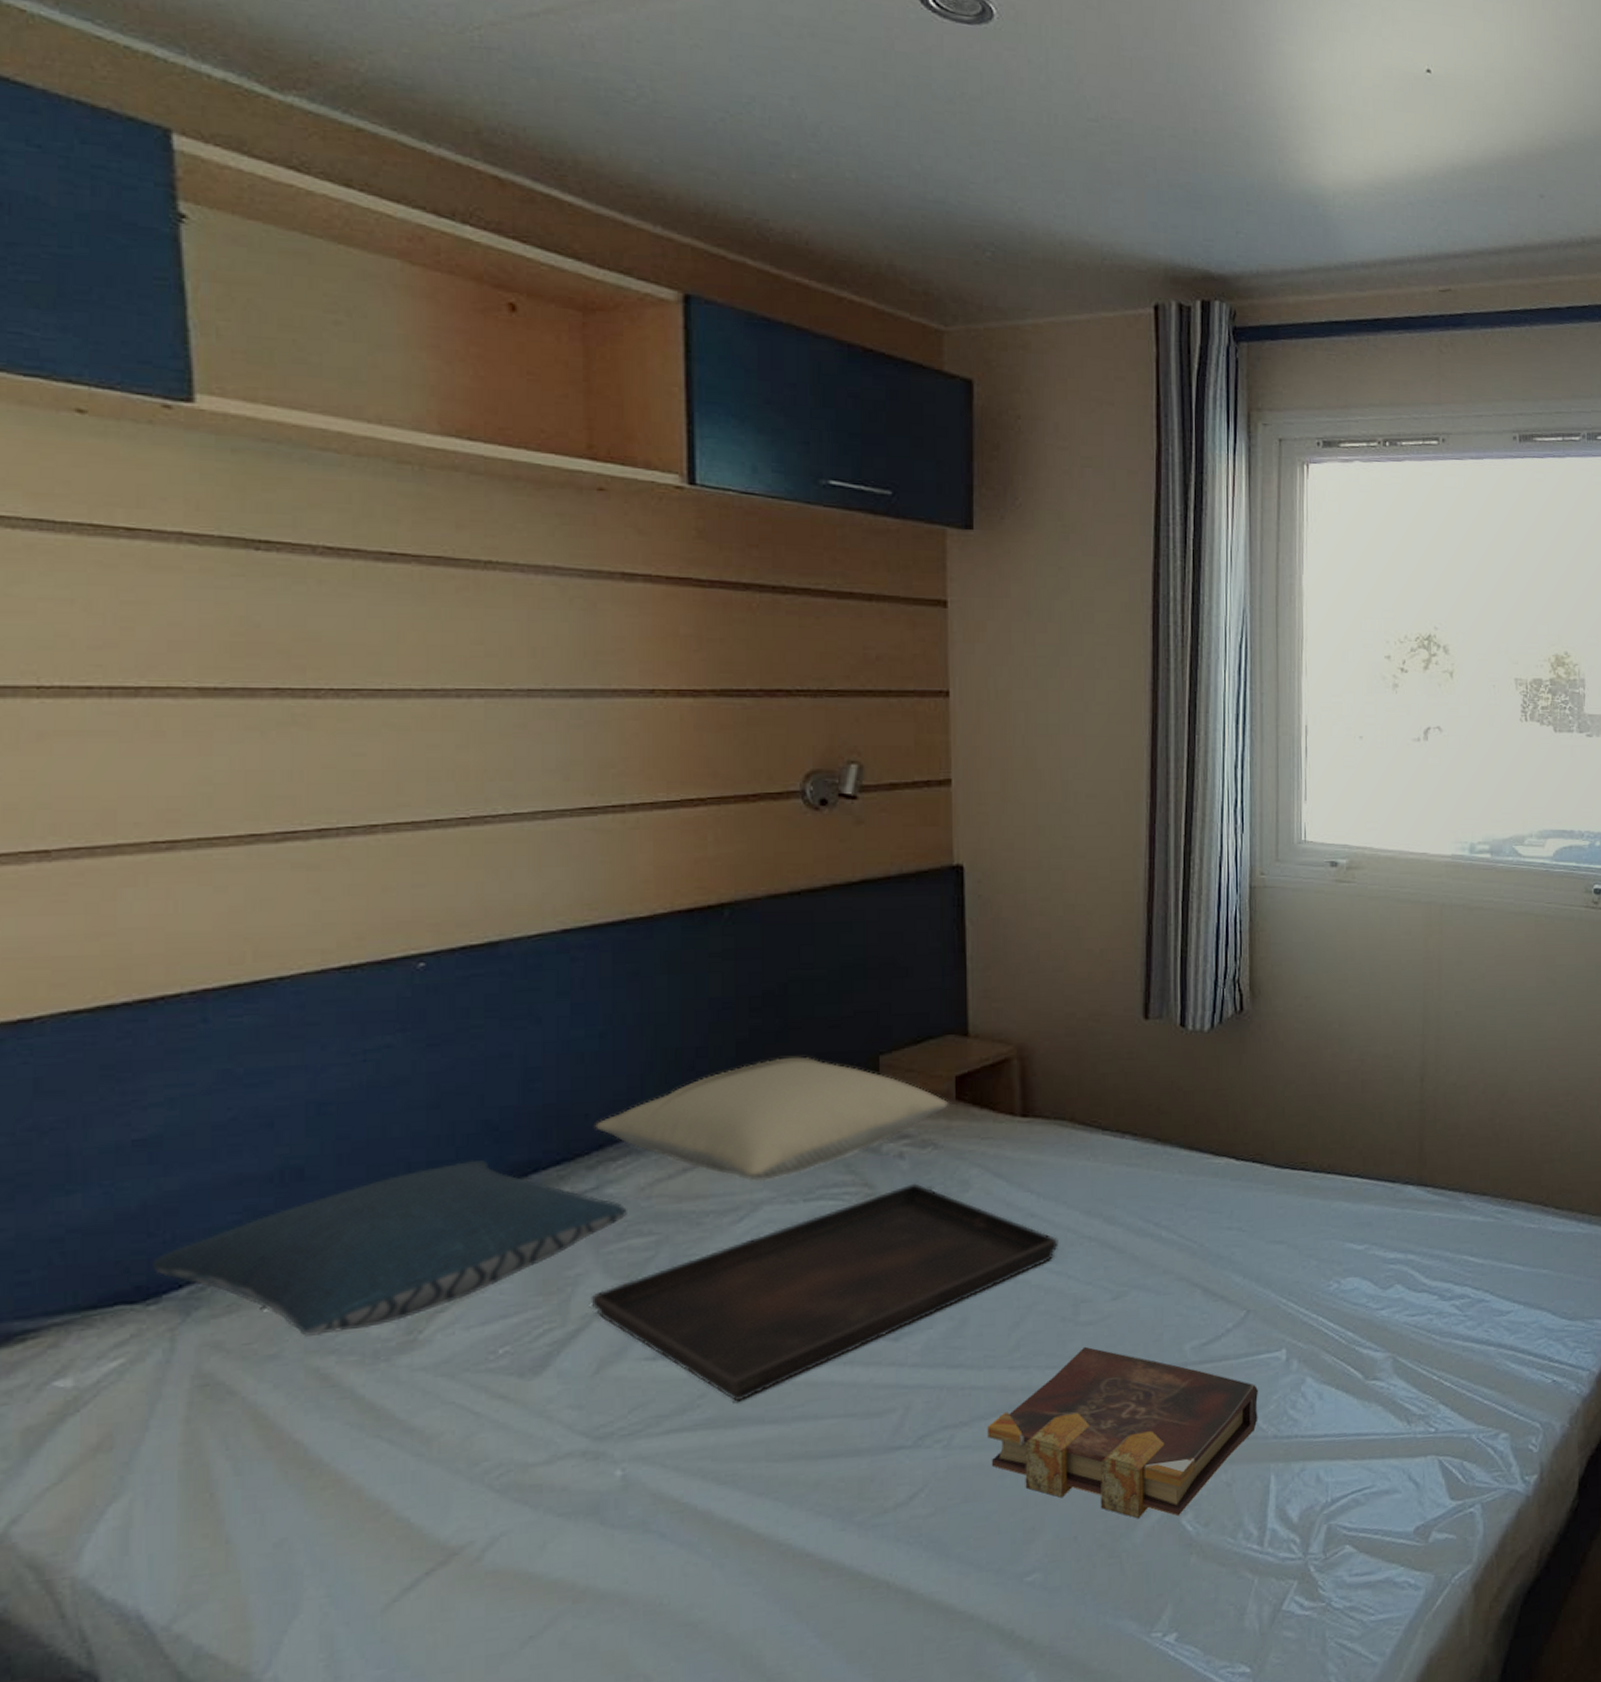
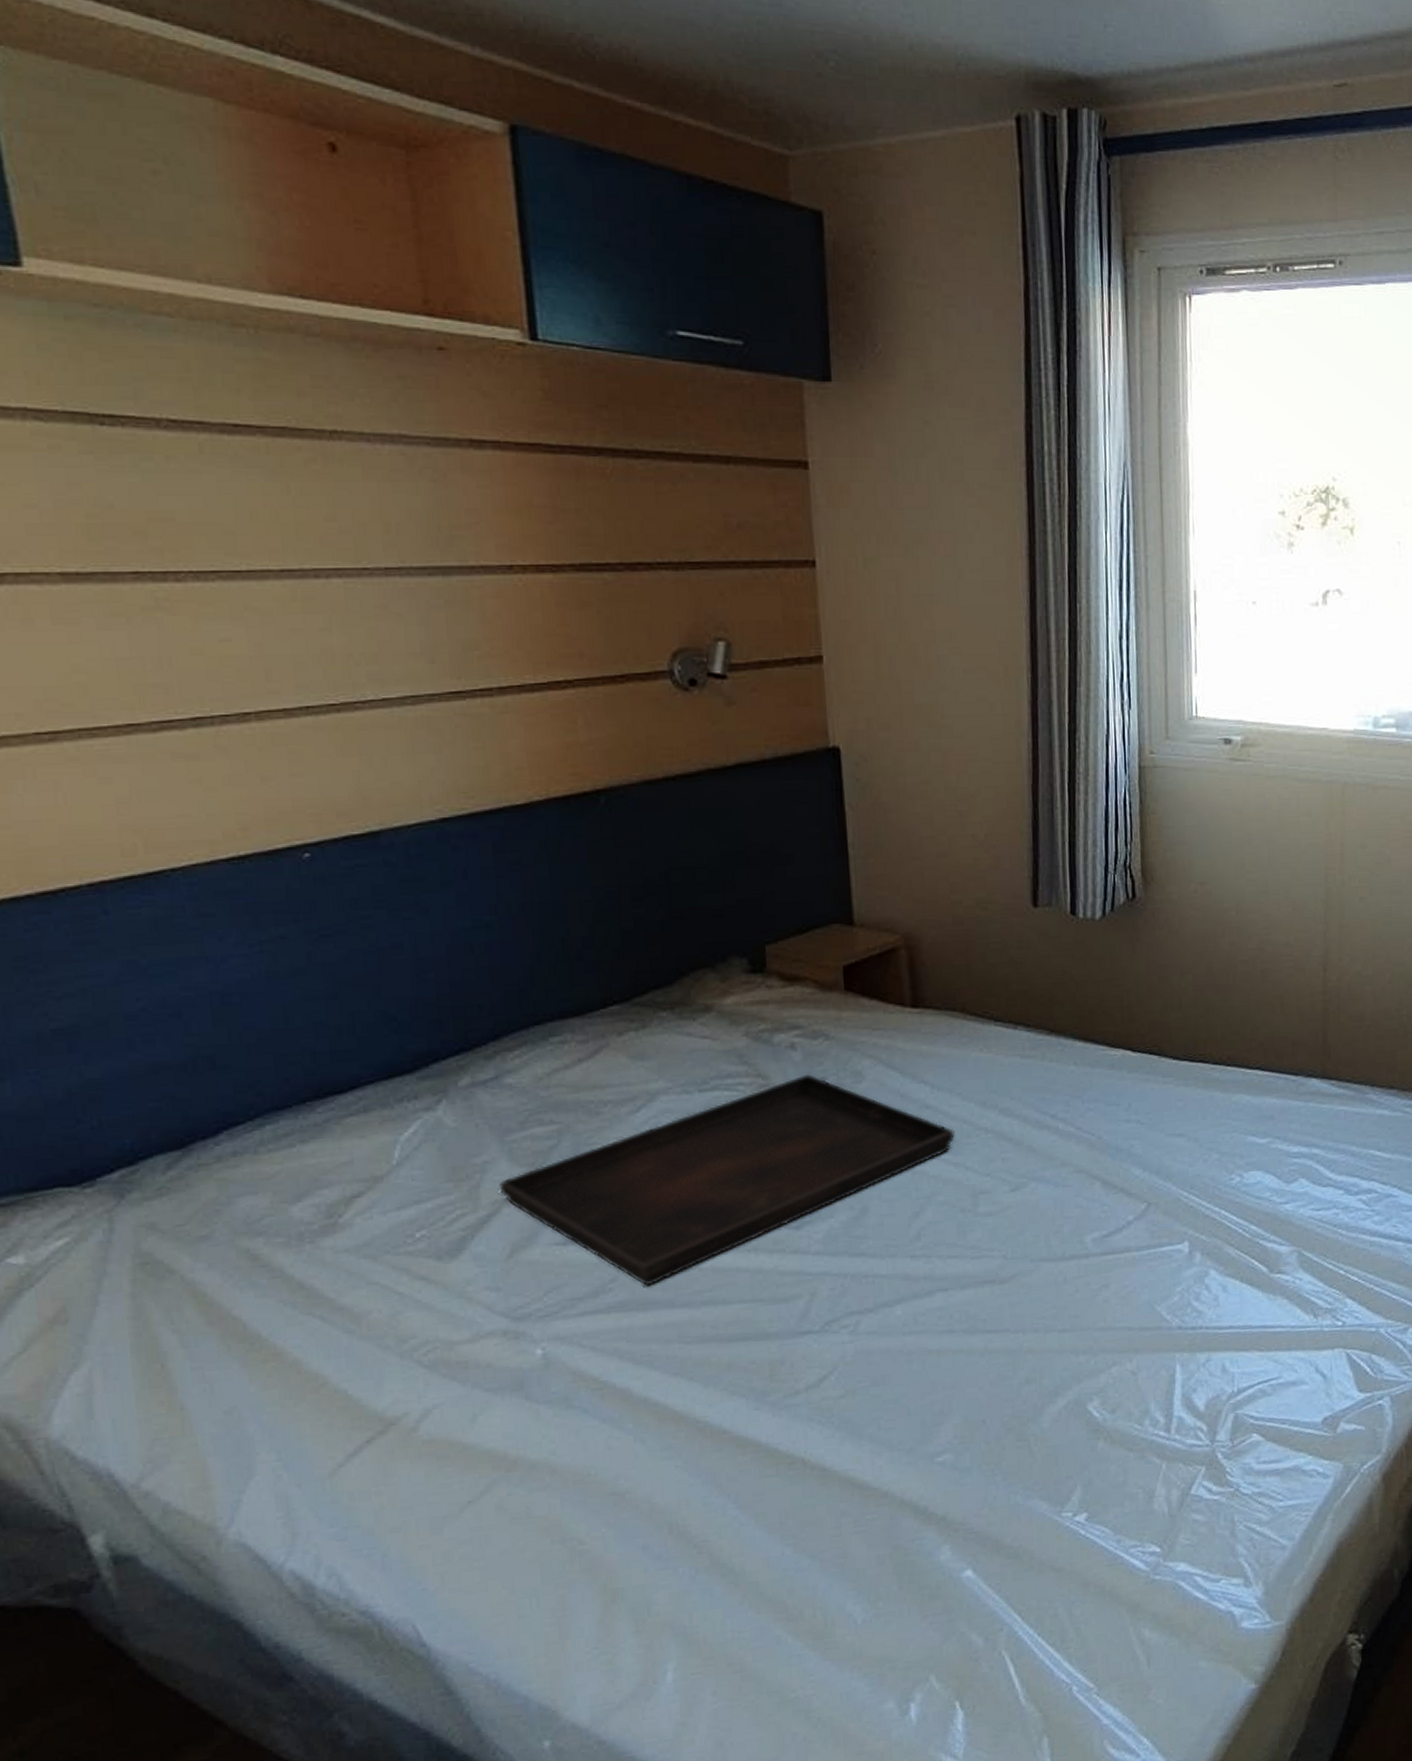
pillow: present [151,1159,627,1336] -> none [82,1049,527,1219]
pillow: present [595,1056,948,1182] -> none [489,946,837,1072]
book: present [987,1346,1259,1519] -> none [892,1237,1162,1405]

